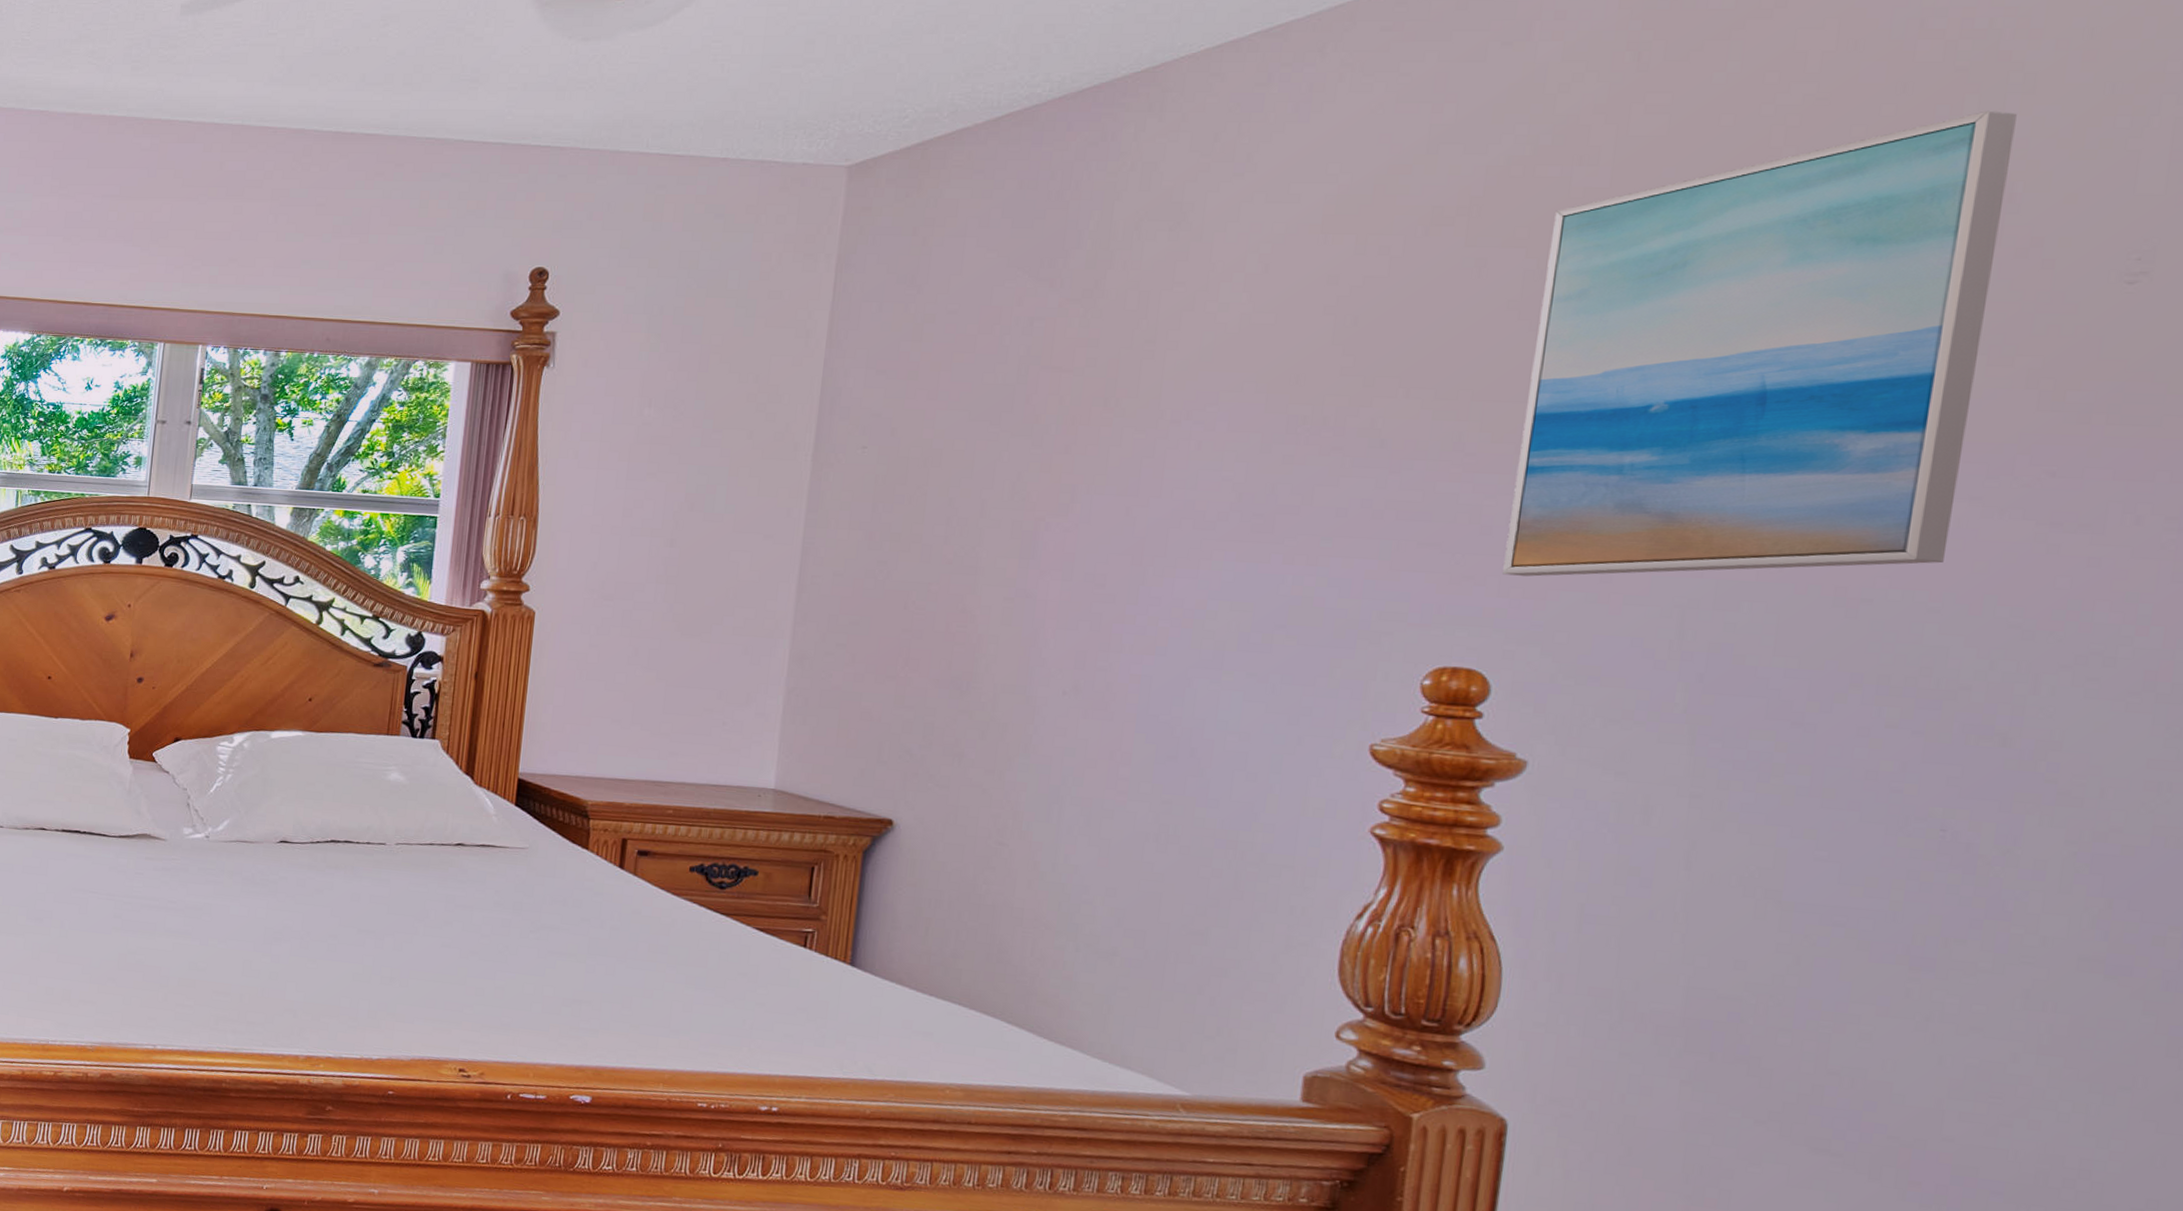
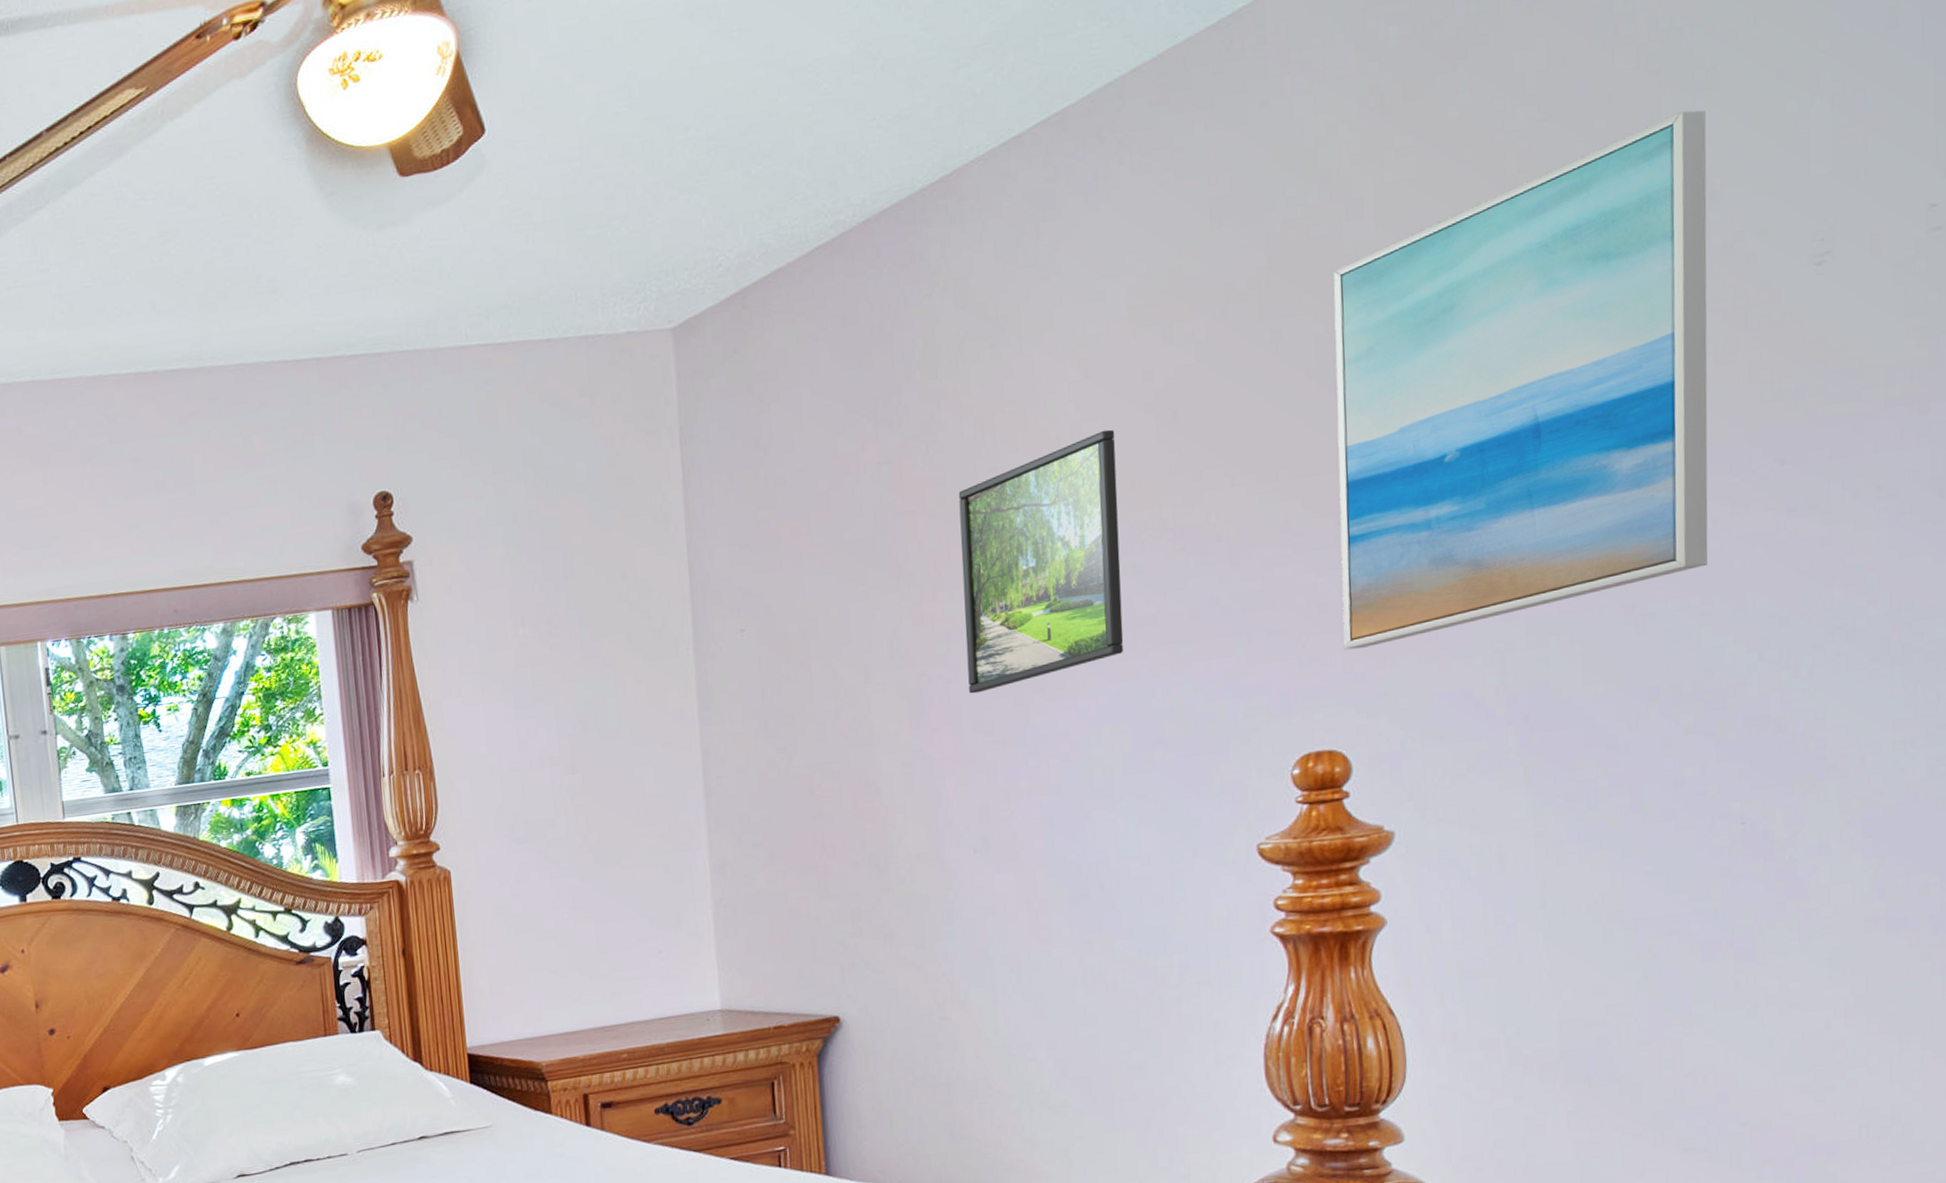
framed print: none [1086,324,1287,547] -> present [958,429,1124,694]

